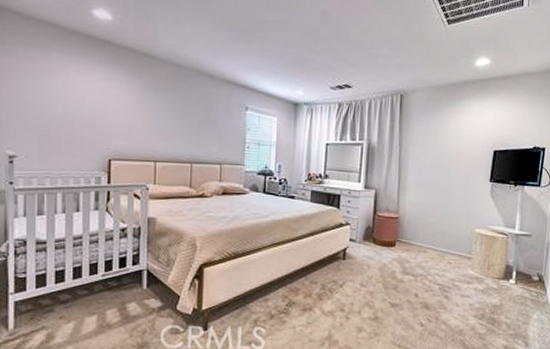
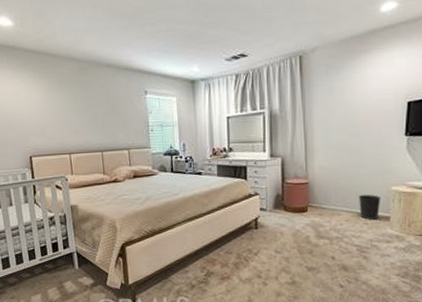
wastebasket: none [444,234,465,260] -> present [359,195,381,220]

